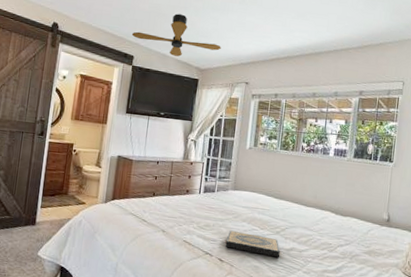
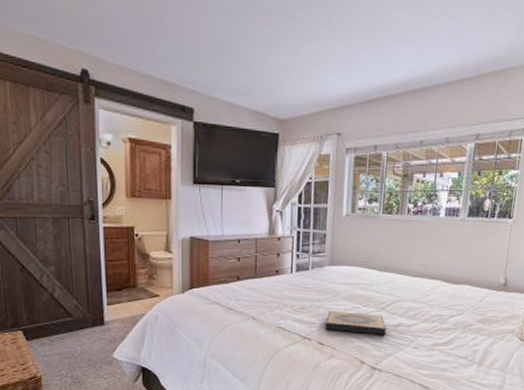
ceiling fan: present [131,13,221,57] -> none [187,45,304,105]

